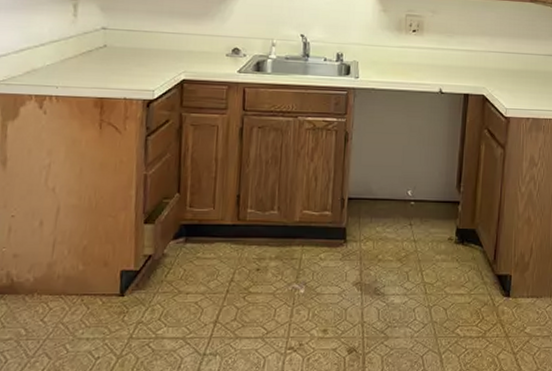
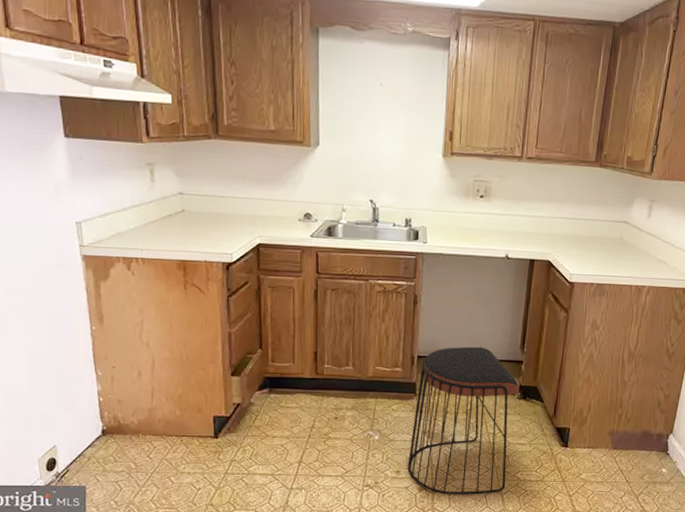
stool: none [336,186,457,357] -> present [407,346,520,495]

